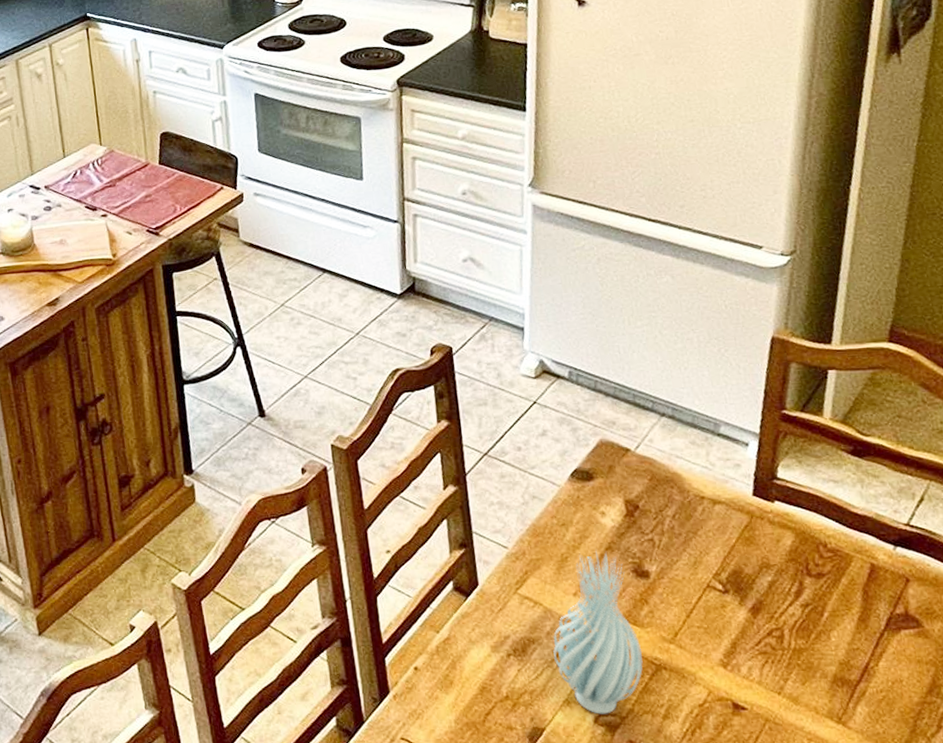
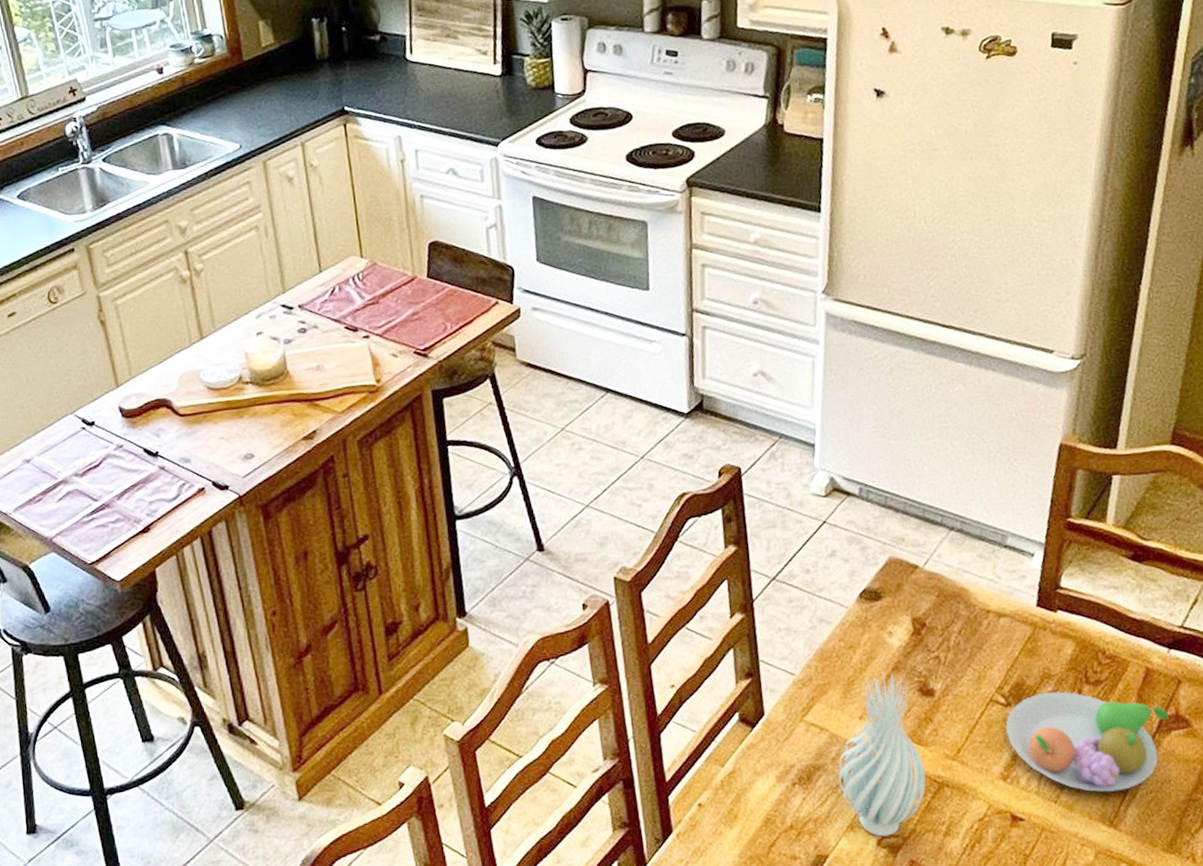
fruit bowl: none [724,581,898,687] -> present [1005,691,1169,792]

